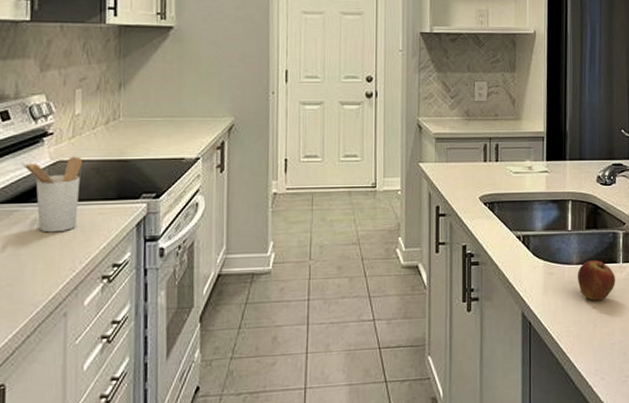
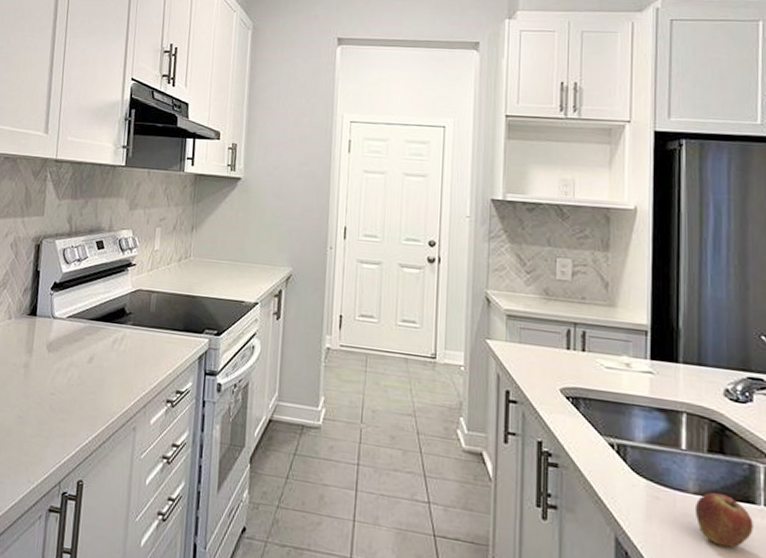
utensil holder: present [22,156,82,233] -> none [110,287,157,353]

